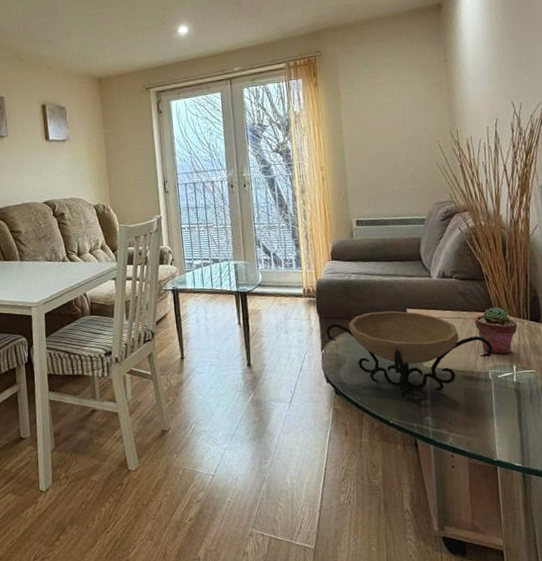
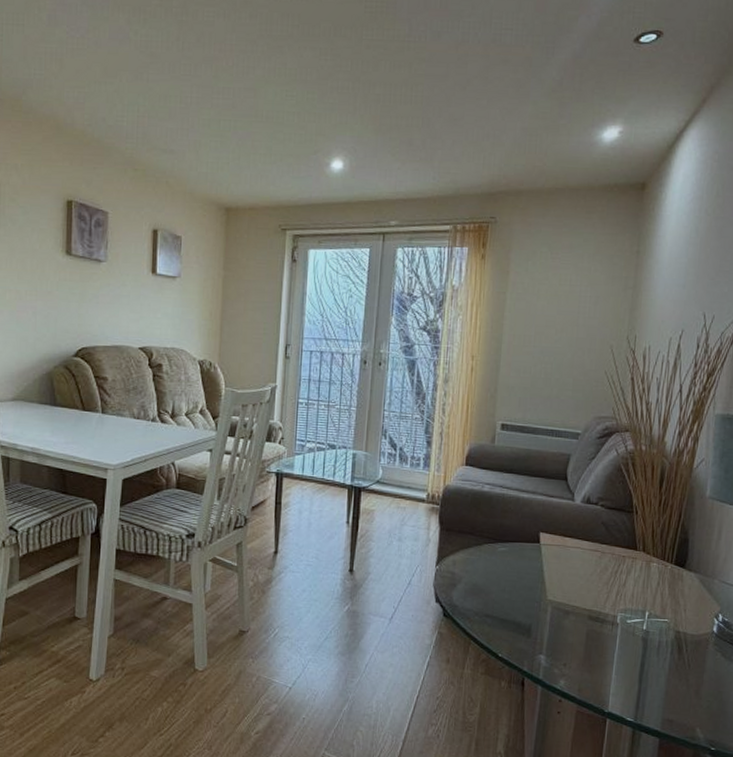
decorative bowl: present [325,310,493,399] -> none [444,530,628,632]
potted succulent: present [474,307,518,355] -> none [613,544,659,598]

